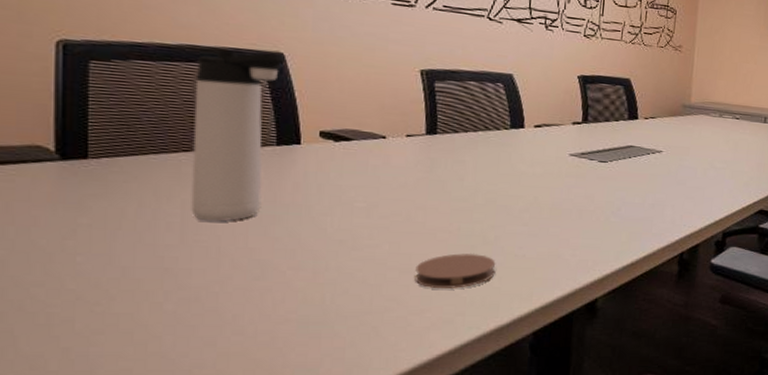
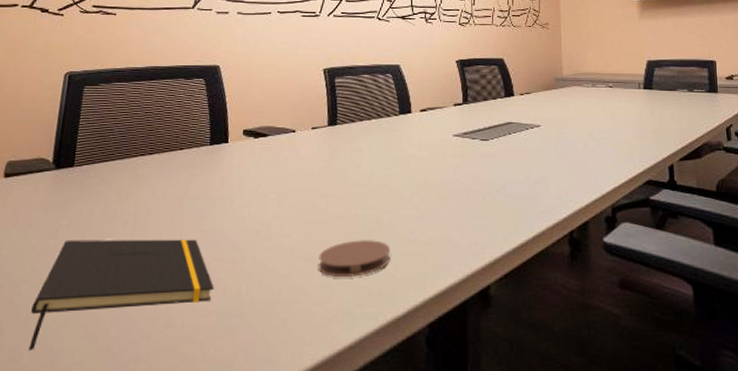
notepad: none [53,241,292,357] -> present [29,239,214,351]
thermos bottle: present [191,49,287,222] -> none [142,67,221,217]

